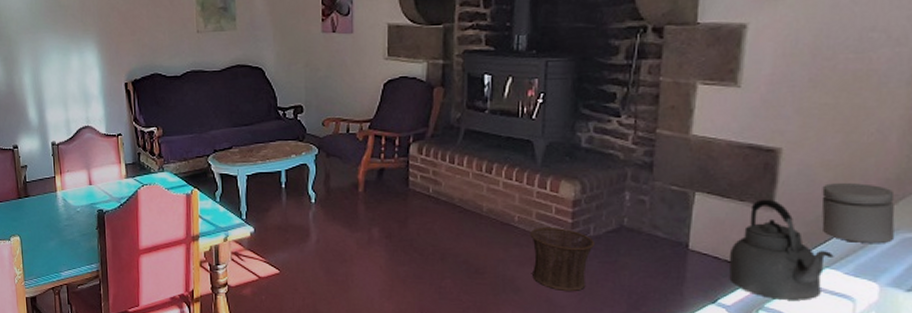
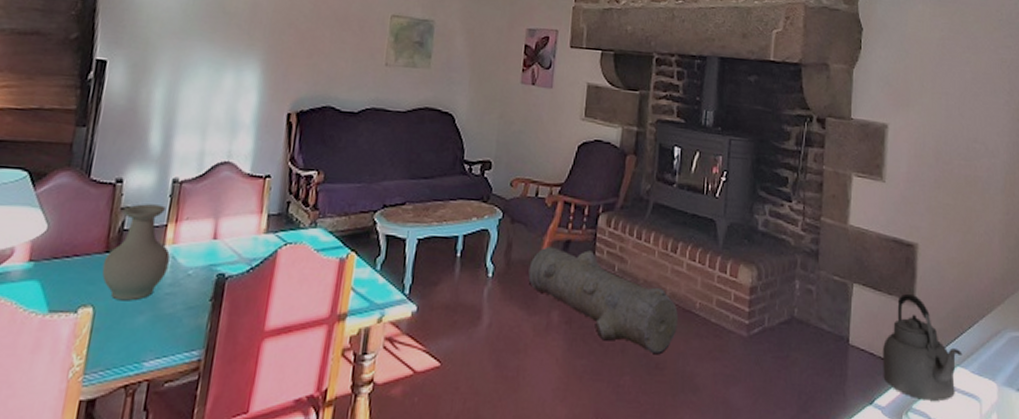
vase: none [18,162,63,231] -> present [101,204,170,301]
decorative log: none [347,175,497,262] -> present [528,246,679,355]
basket: present [530,226,596,292] -> none [710,315,770,392]
jar: present [821,183,895,244] -> none [950,280,1004,343]

